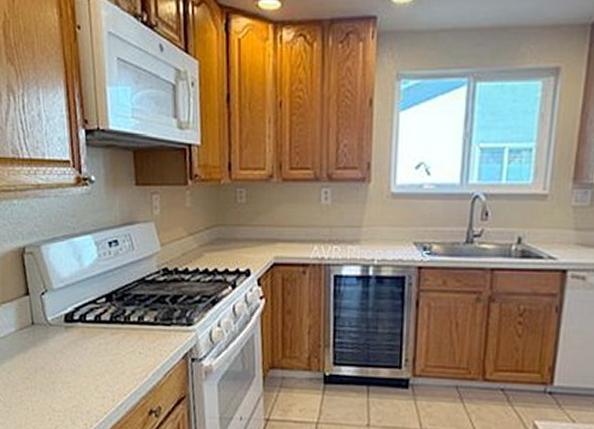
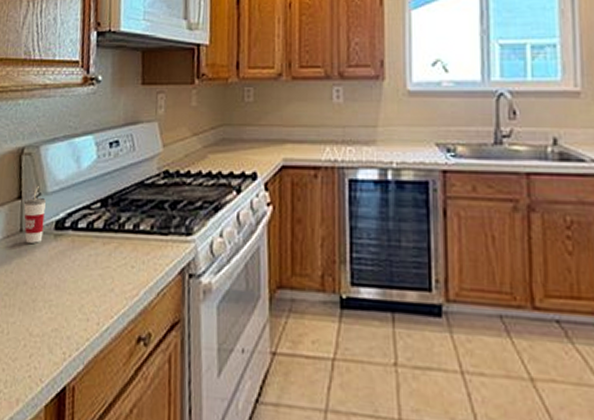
cup: none [31,282,54,334] -> present [23,185,46,243]

